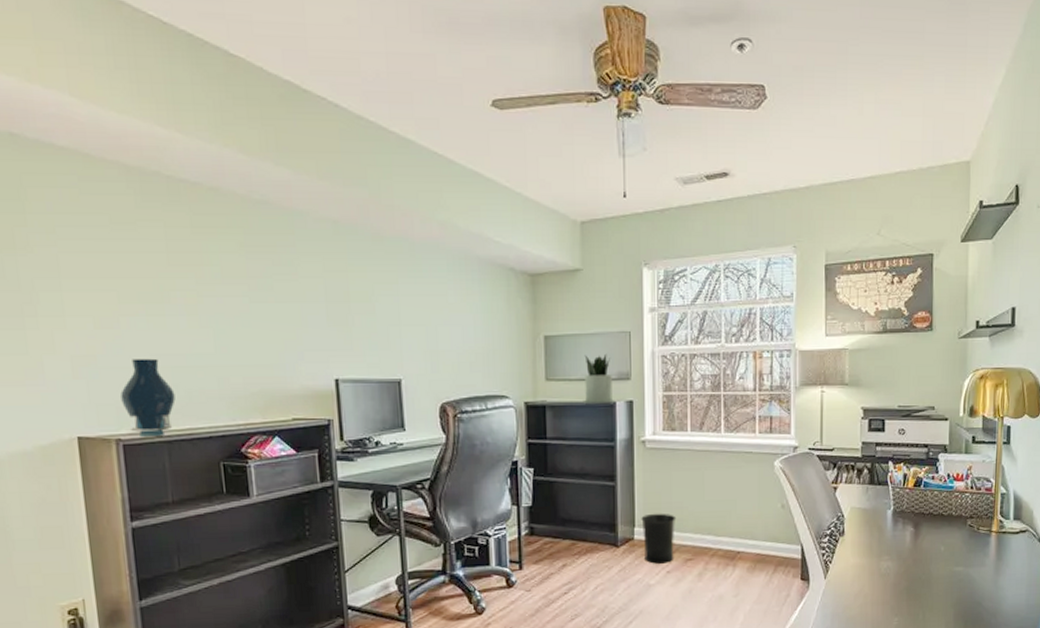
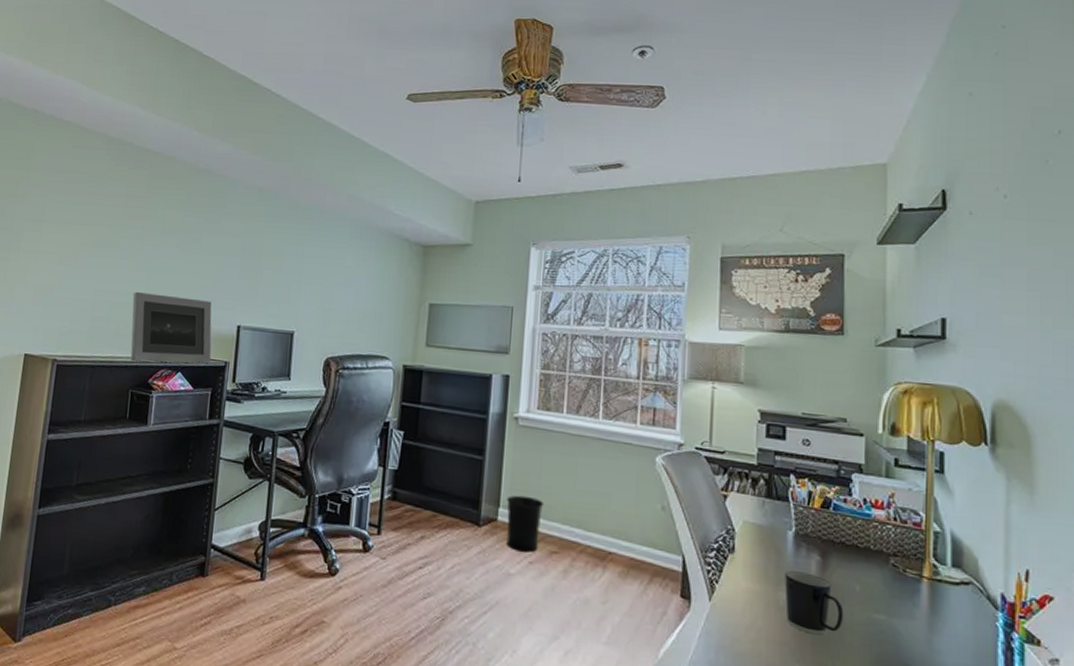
vase: present [120,358,176,438] -> none [64,292,106,361]
picture frame: none [200,352,312,431] -> present [130,291,212,364]
planter: present [583,353,615,405] -> none [459,325,492,376]
mug: none [885,543,932,592] -> present [784,570,844,635]

